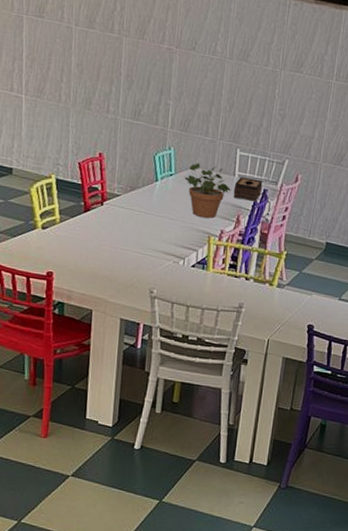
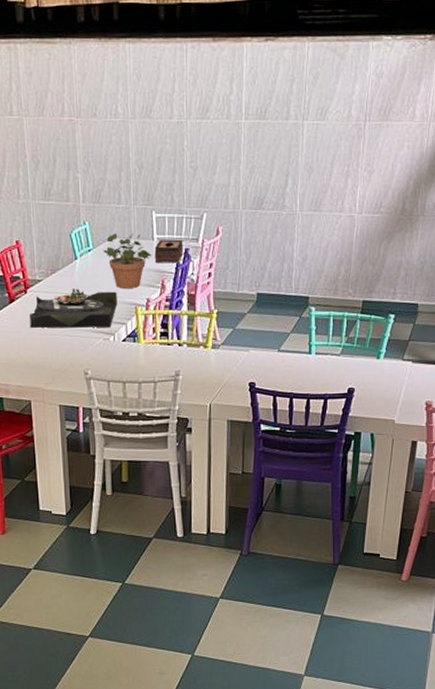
serving tray: none [102,208,193,251] -> present [30,288,118,328]

